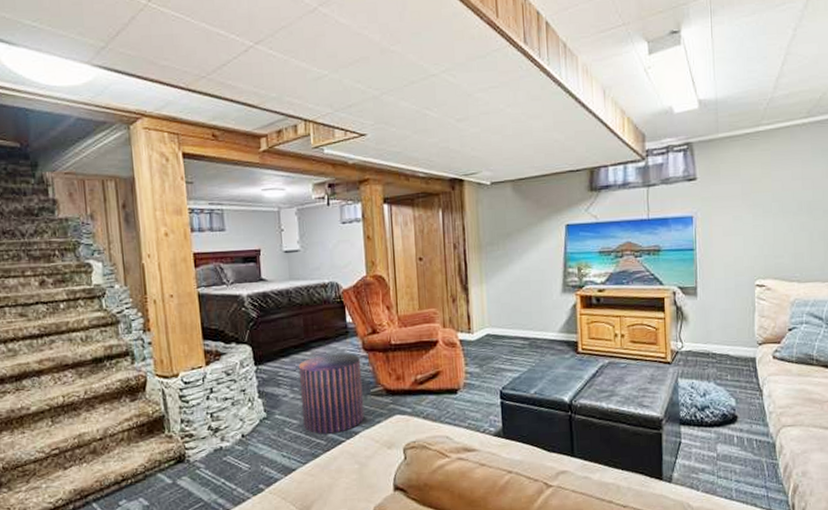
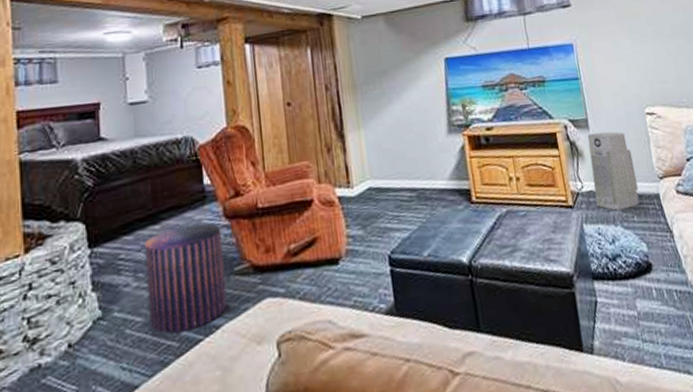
air purifier: none [693,299,736,369] -> present [587,131,640,211]

